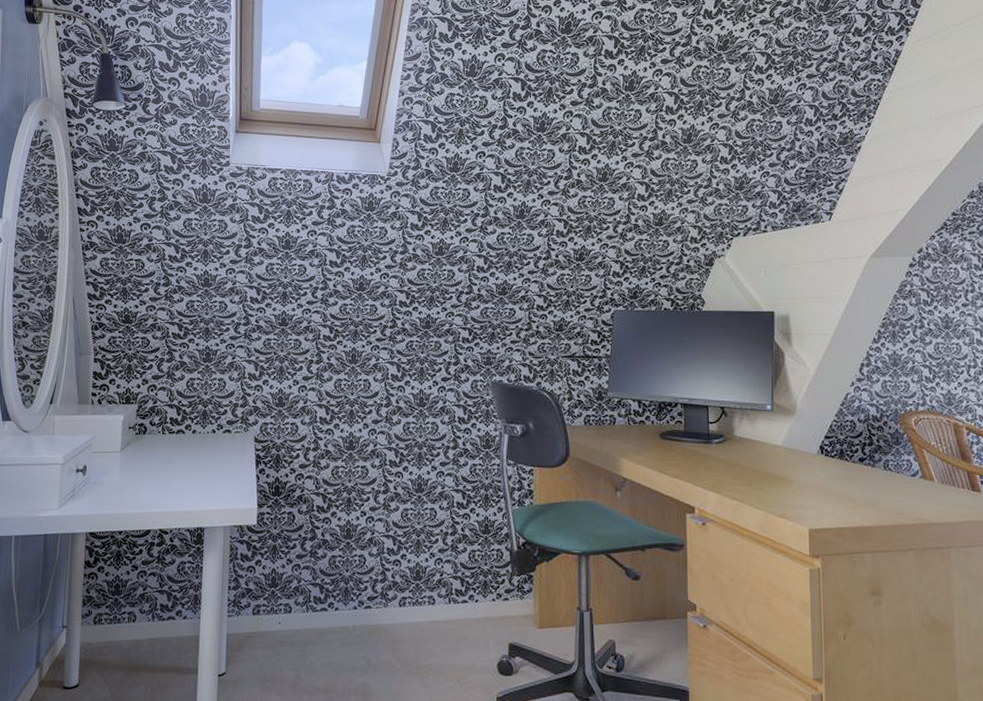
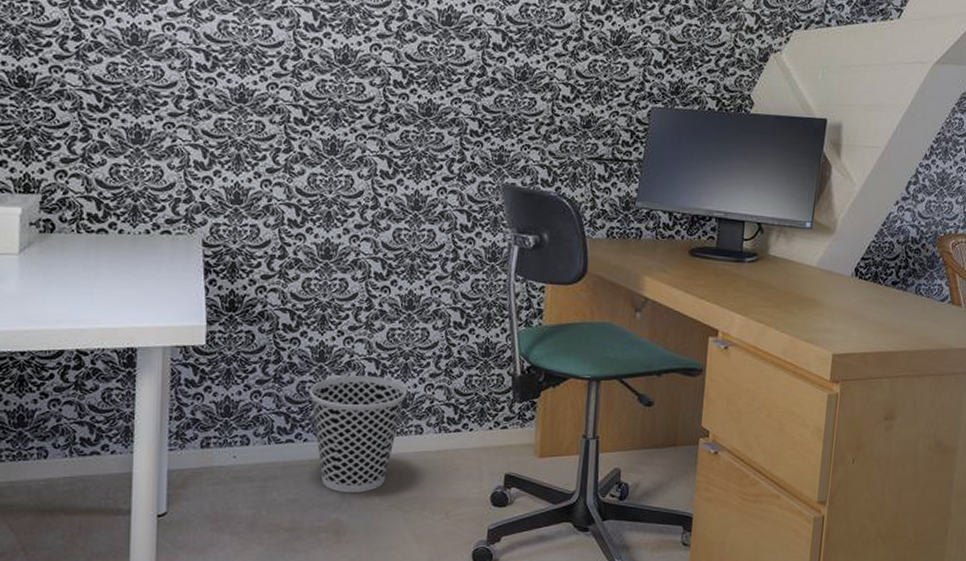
wastebasket: none [339,551,420,659] -> present [309,375,408,493]

